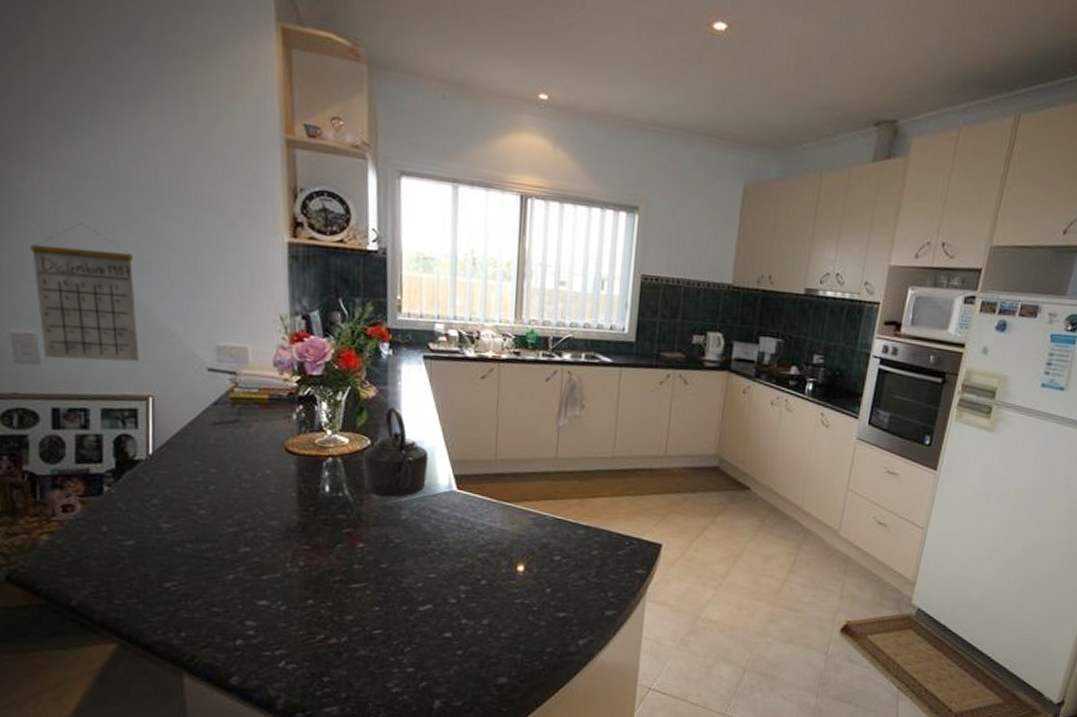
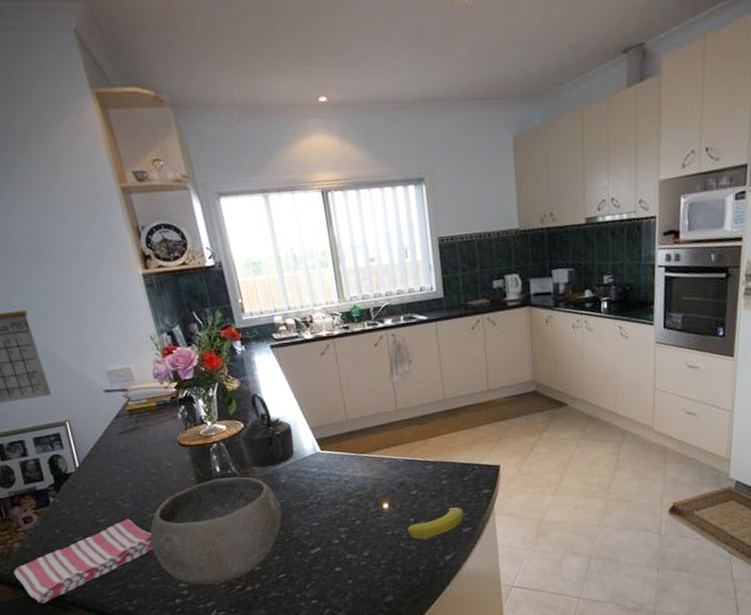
dish towel: none [31,529,224,617] -> present [13,519,153,604]
bowl: none [221,500,395,629] -> present [150,476,282,585]
banana: none [540,584,611,615] -> present [407,507,464,539]

